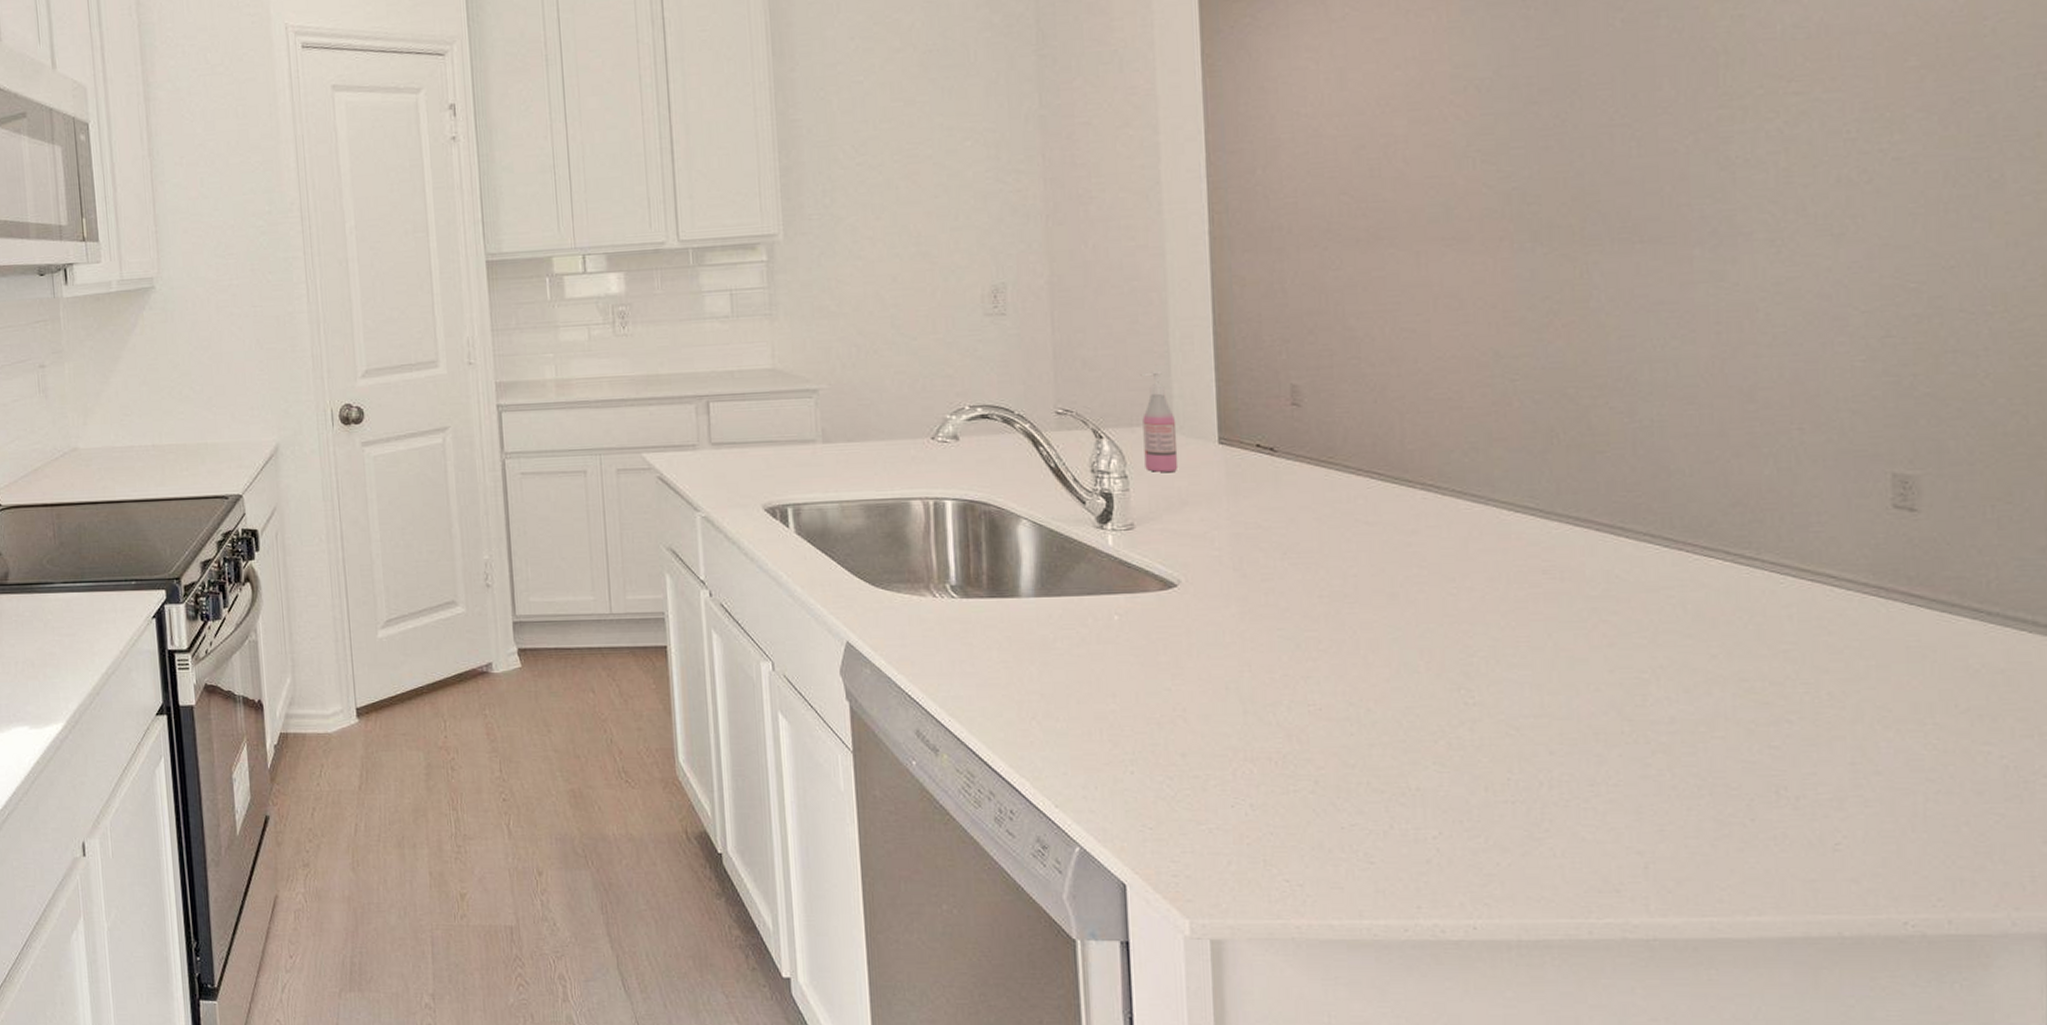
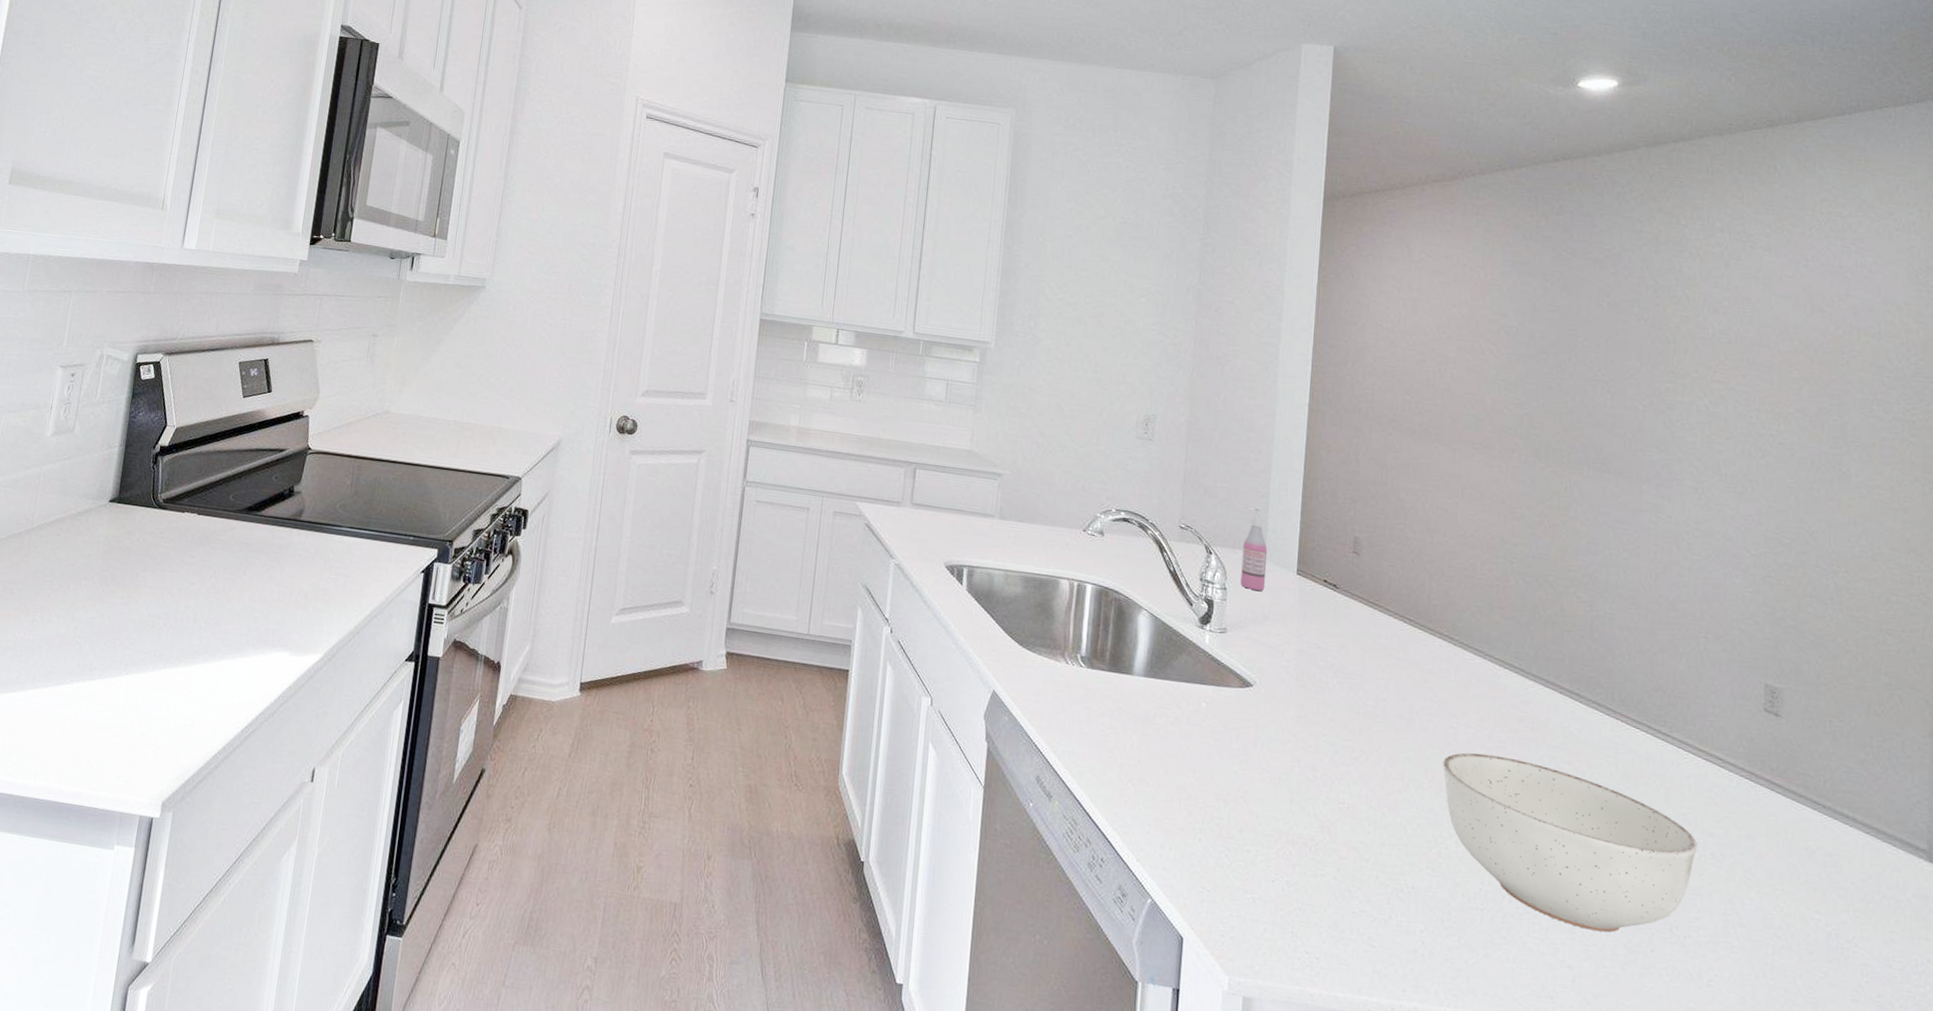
bowl: none [1442,619,1807,807] -> present [1443,752,1697,933]

